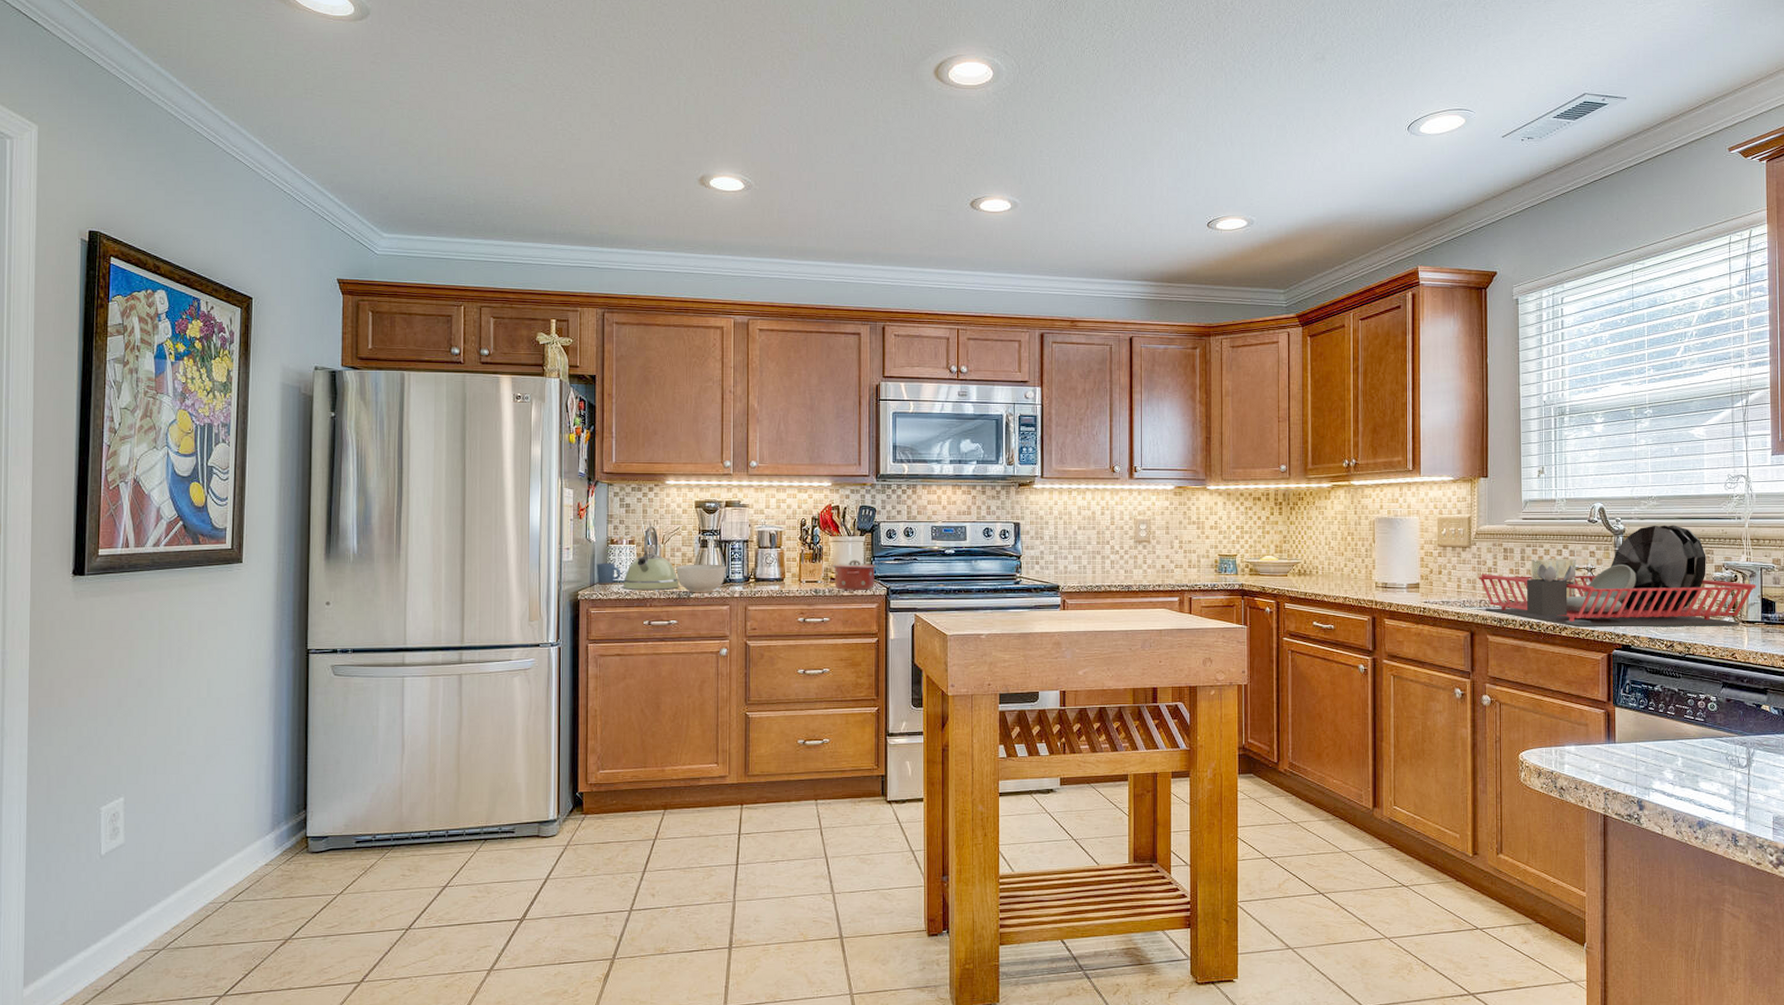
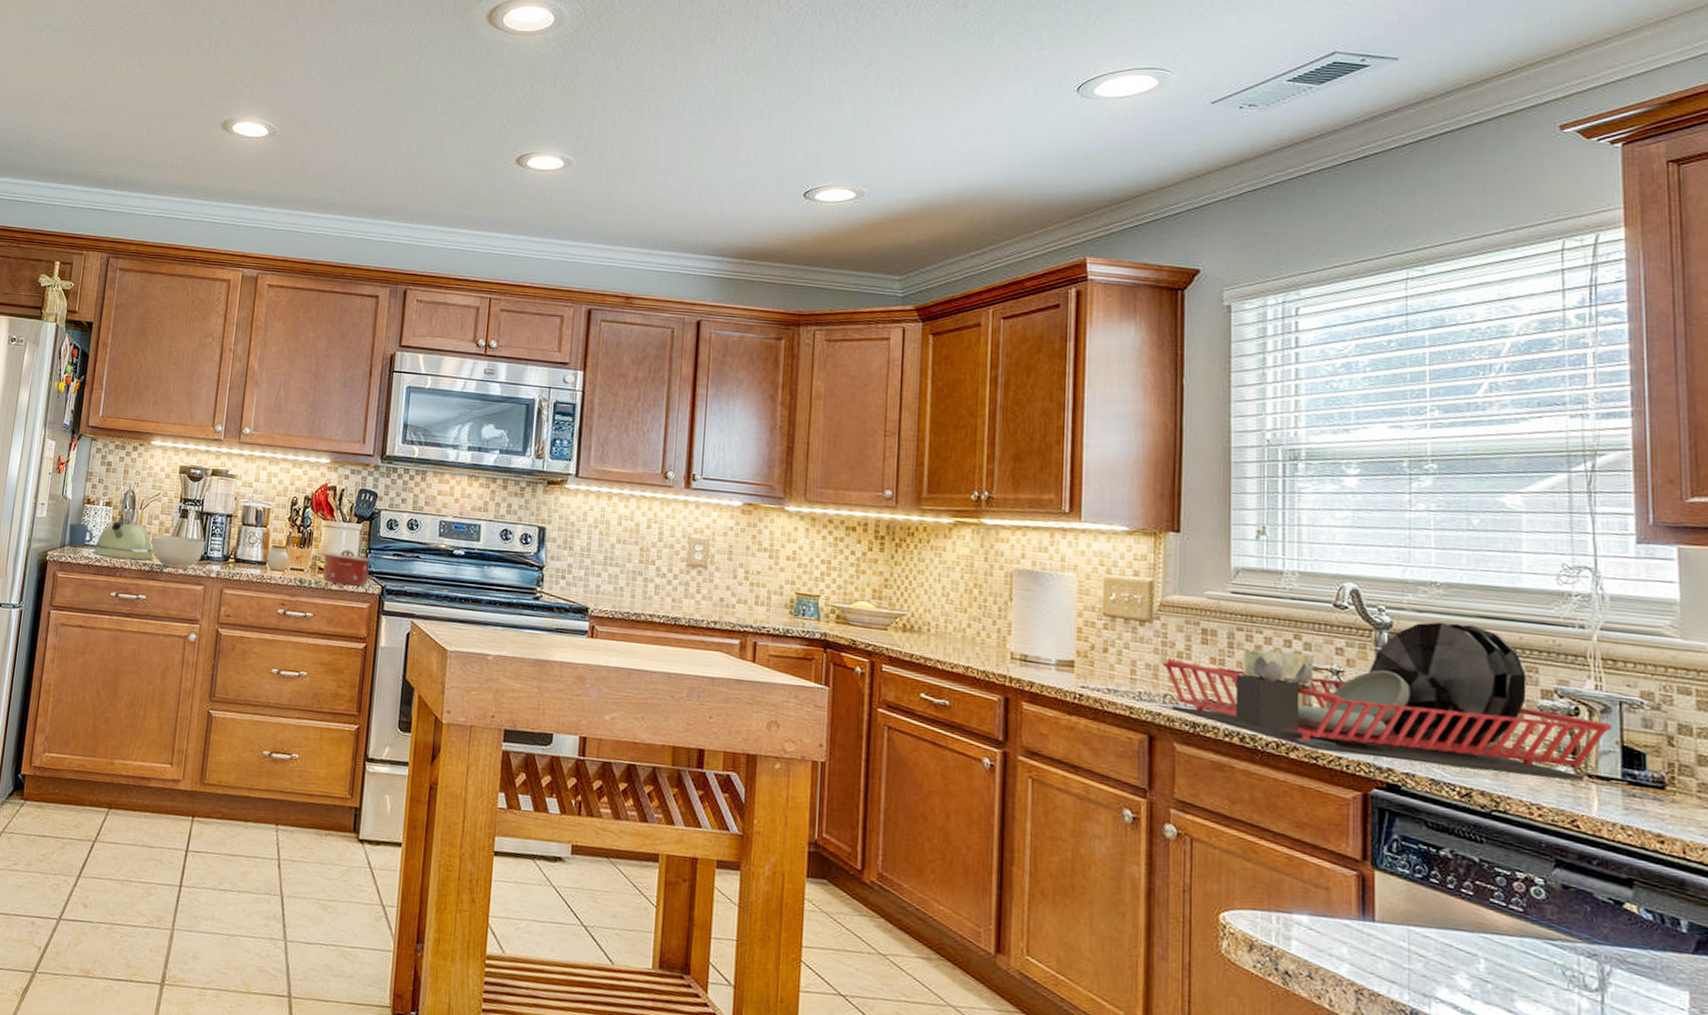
jar: none [783,562,804,585] -> present [266,544,290,572]

